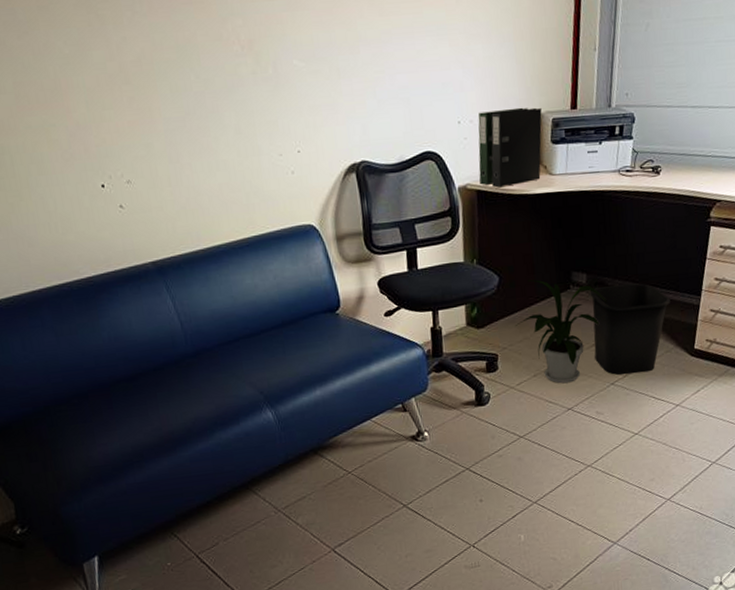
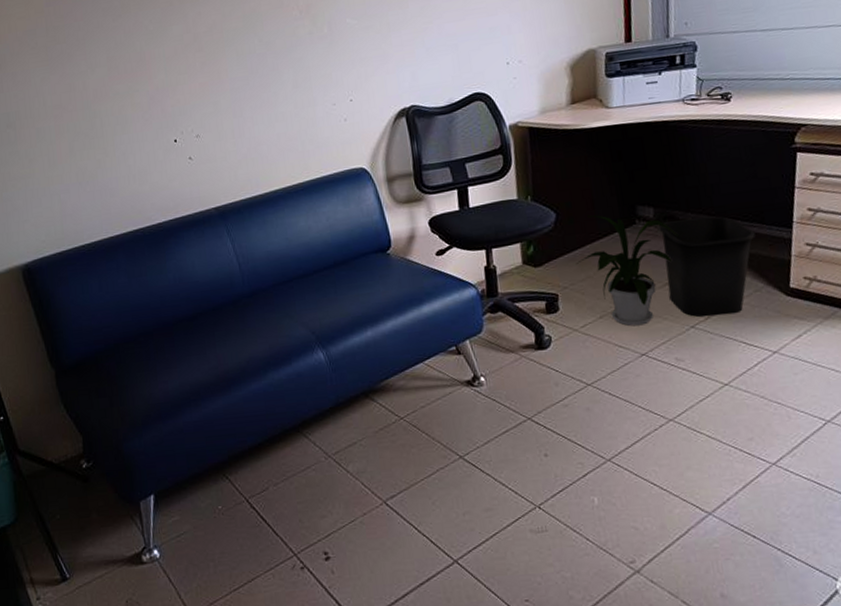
binder: present [478,107,542,188] -> none [527,43,596,124]

